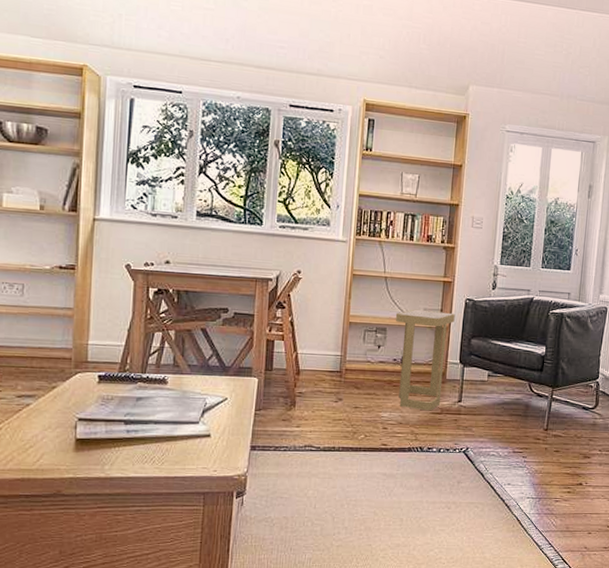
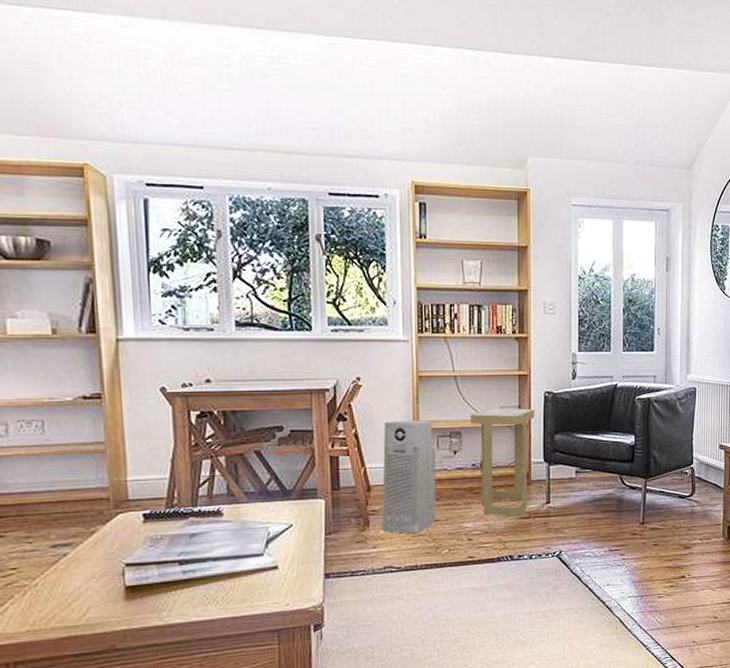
air purifier: none [307,312,362,418] -> present [382,420,436,534]

